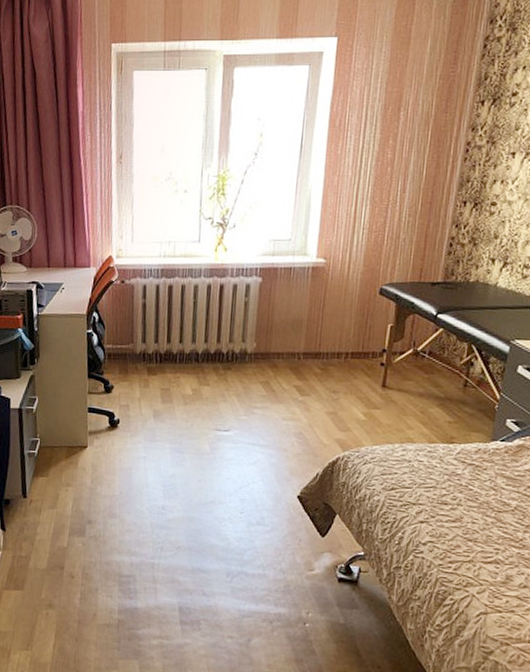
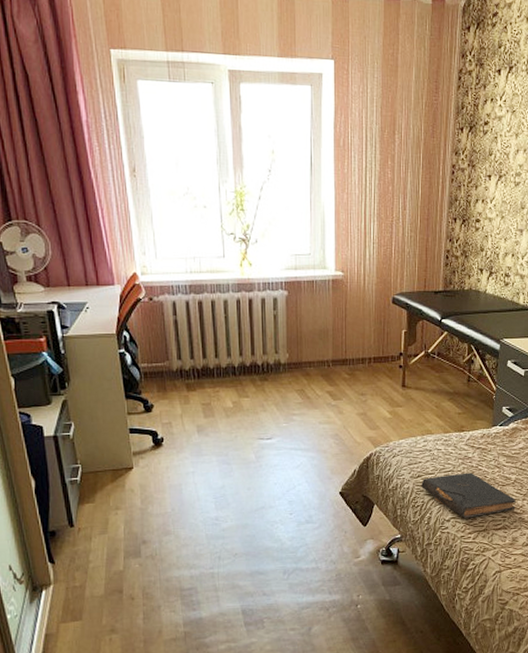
book: none [394,491,515,545] -> present [421,473,516,518]

